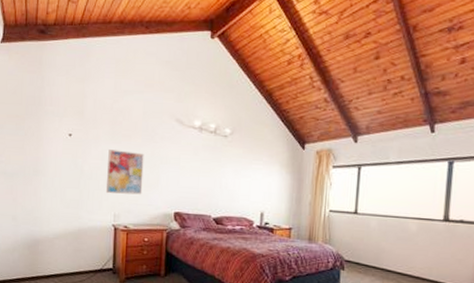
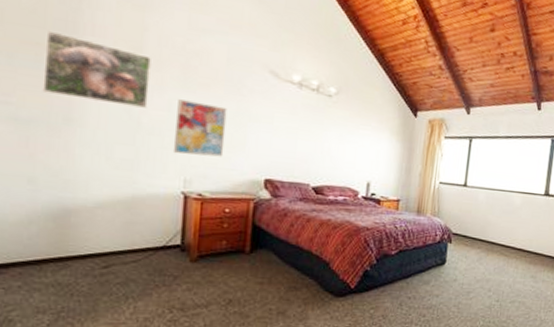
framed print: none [20,105,89,158] -> present [42,30,151,108]

